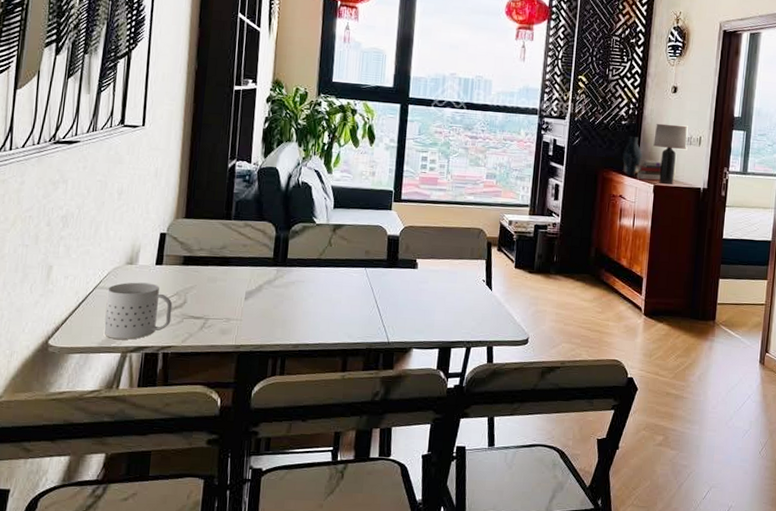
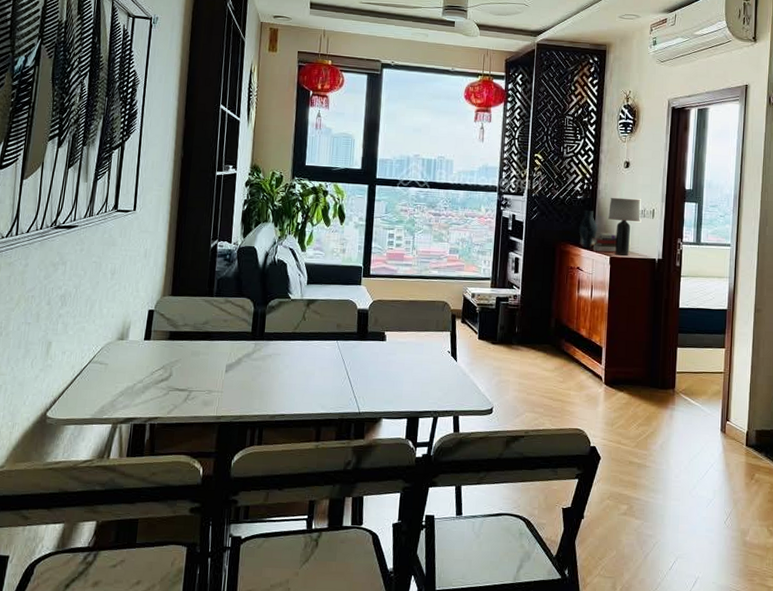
mug: present [103,282,173,340] -> none [96,356,160,411]

